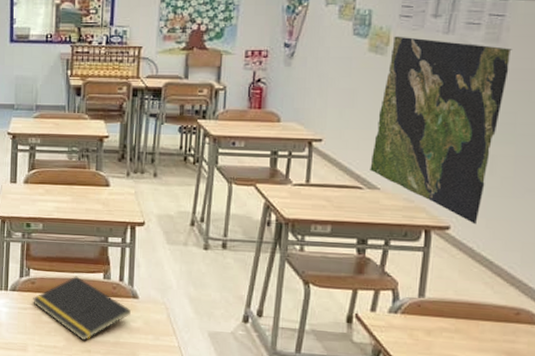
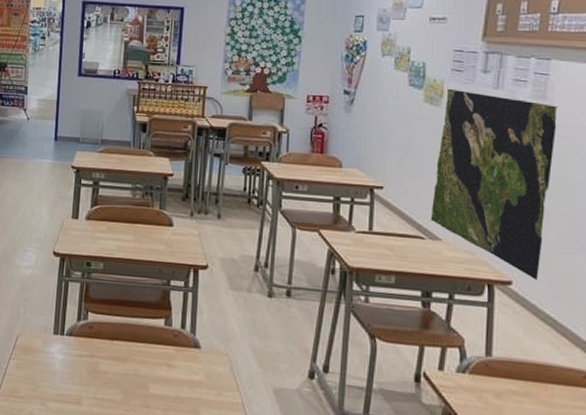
notepad: present [33,276,131,341] -> none [90,321,192,395]

